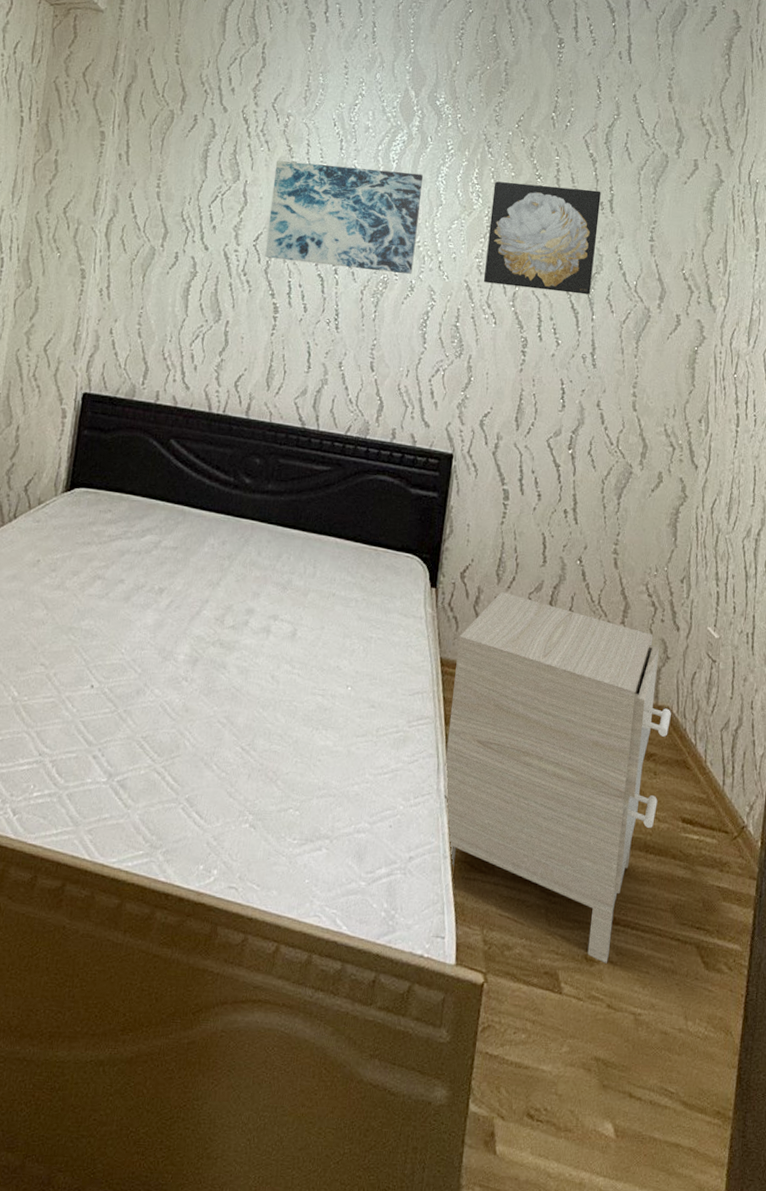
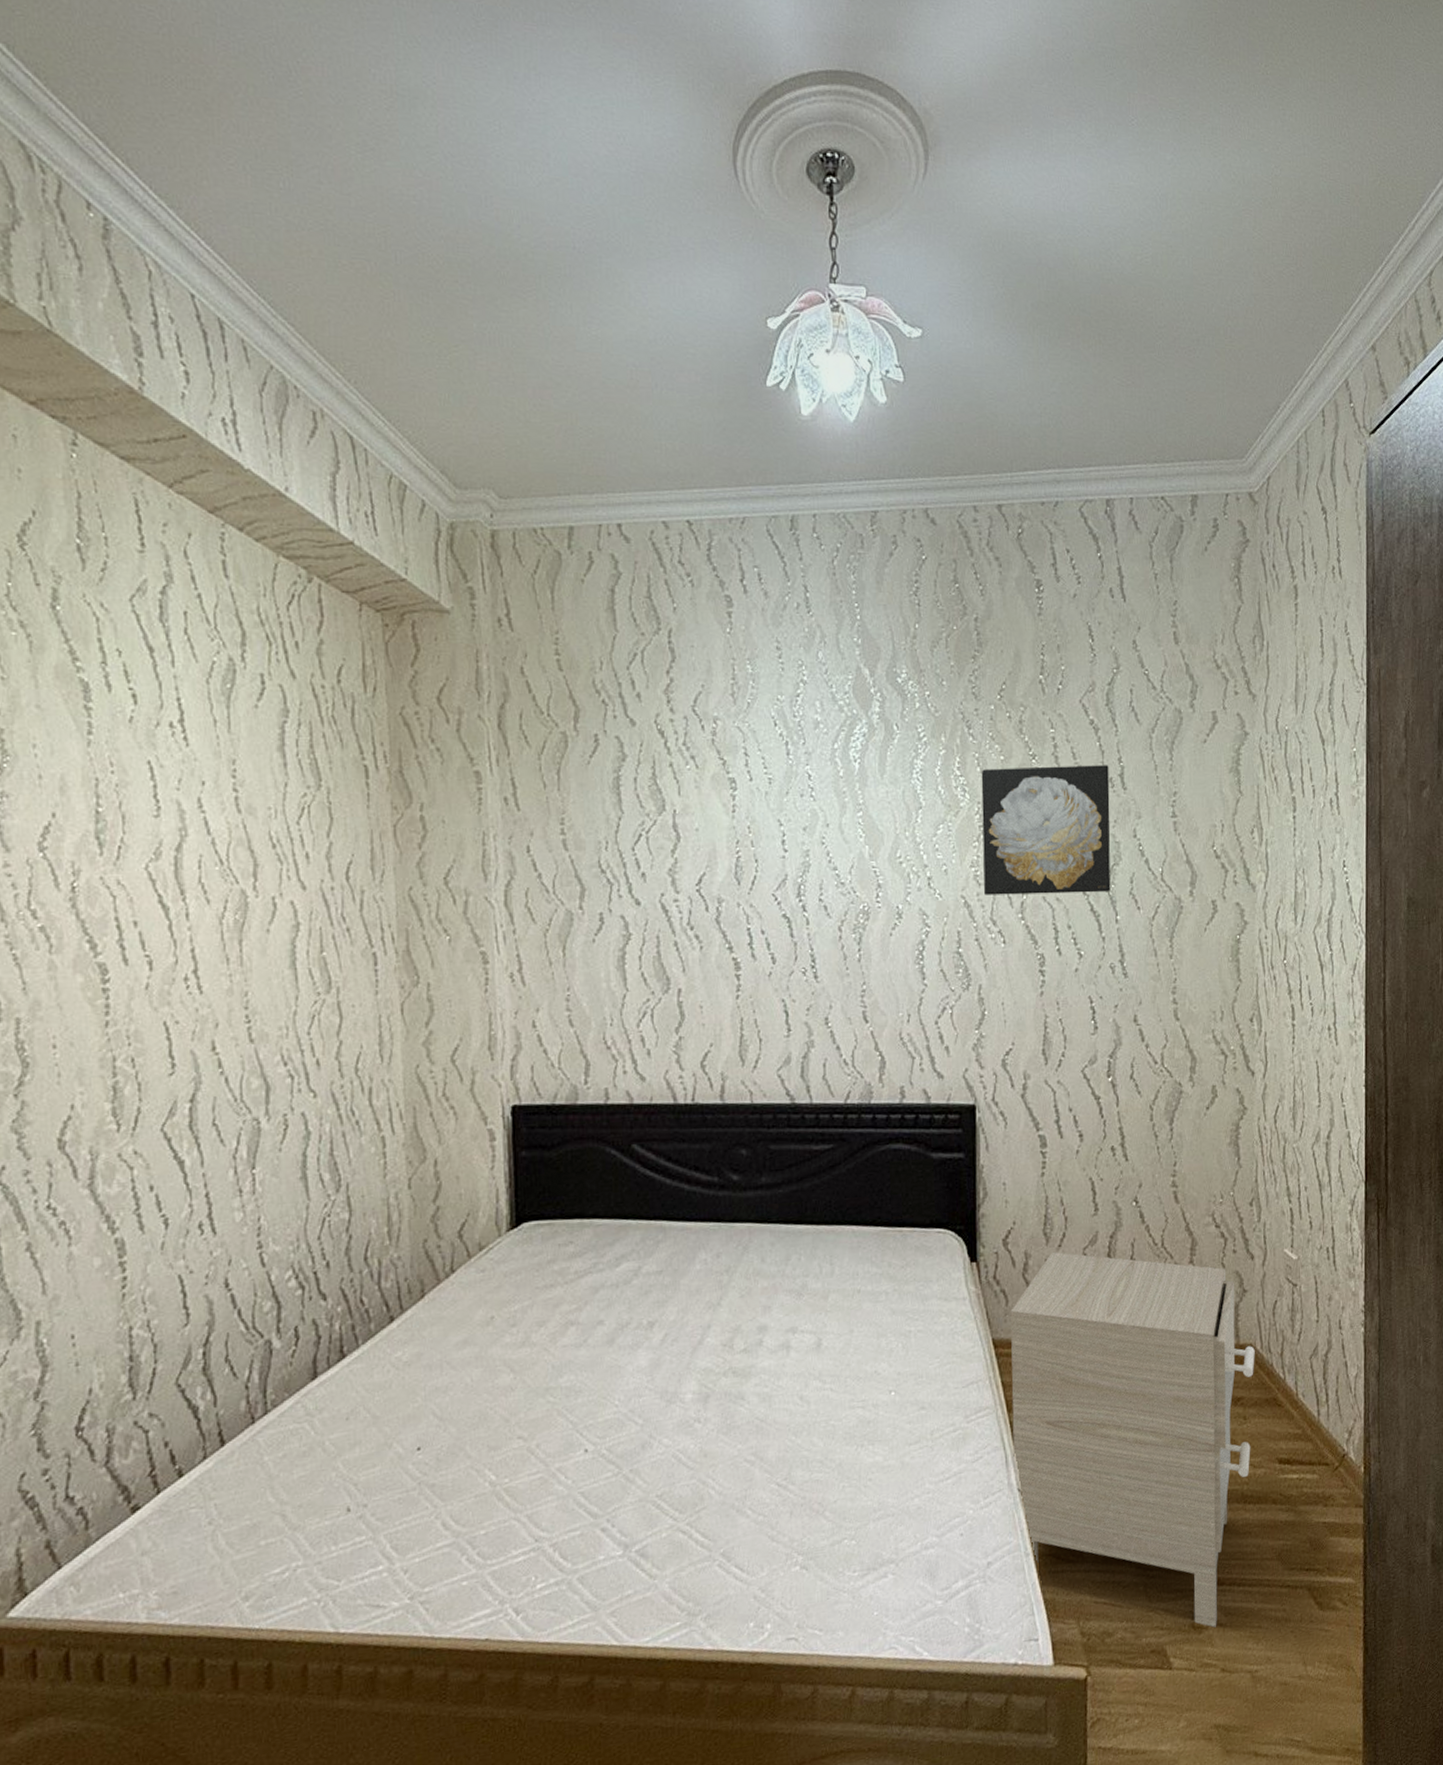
wall art: present [265,160,424,275] -> none [708,772,897,904]

